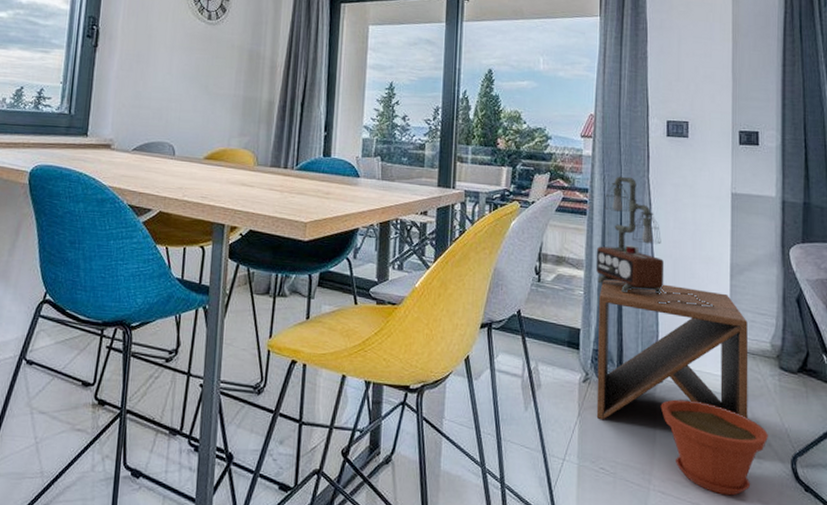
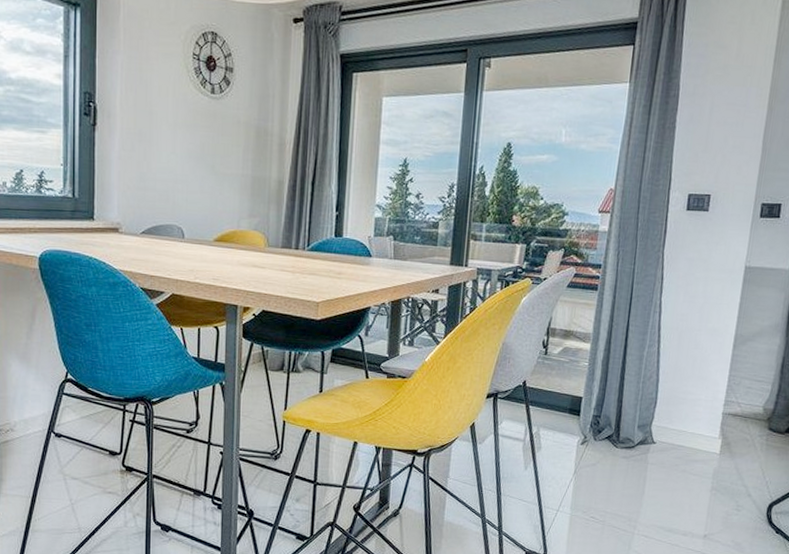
table lamp: present [595,176,714,307] -> none [602,251,714,375]
side table: present [596,279,749,420] -> none [591,351,744,477]
plant pot: present [660,399,769,496] -> none [652,458,750,538]

